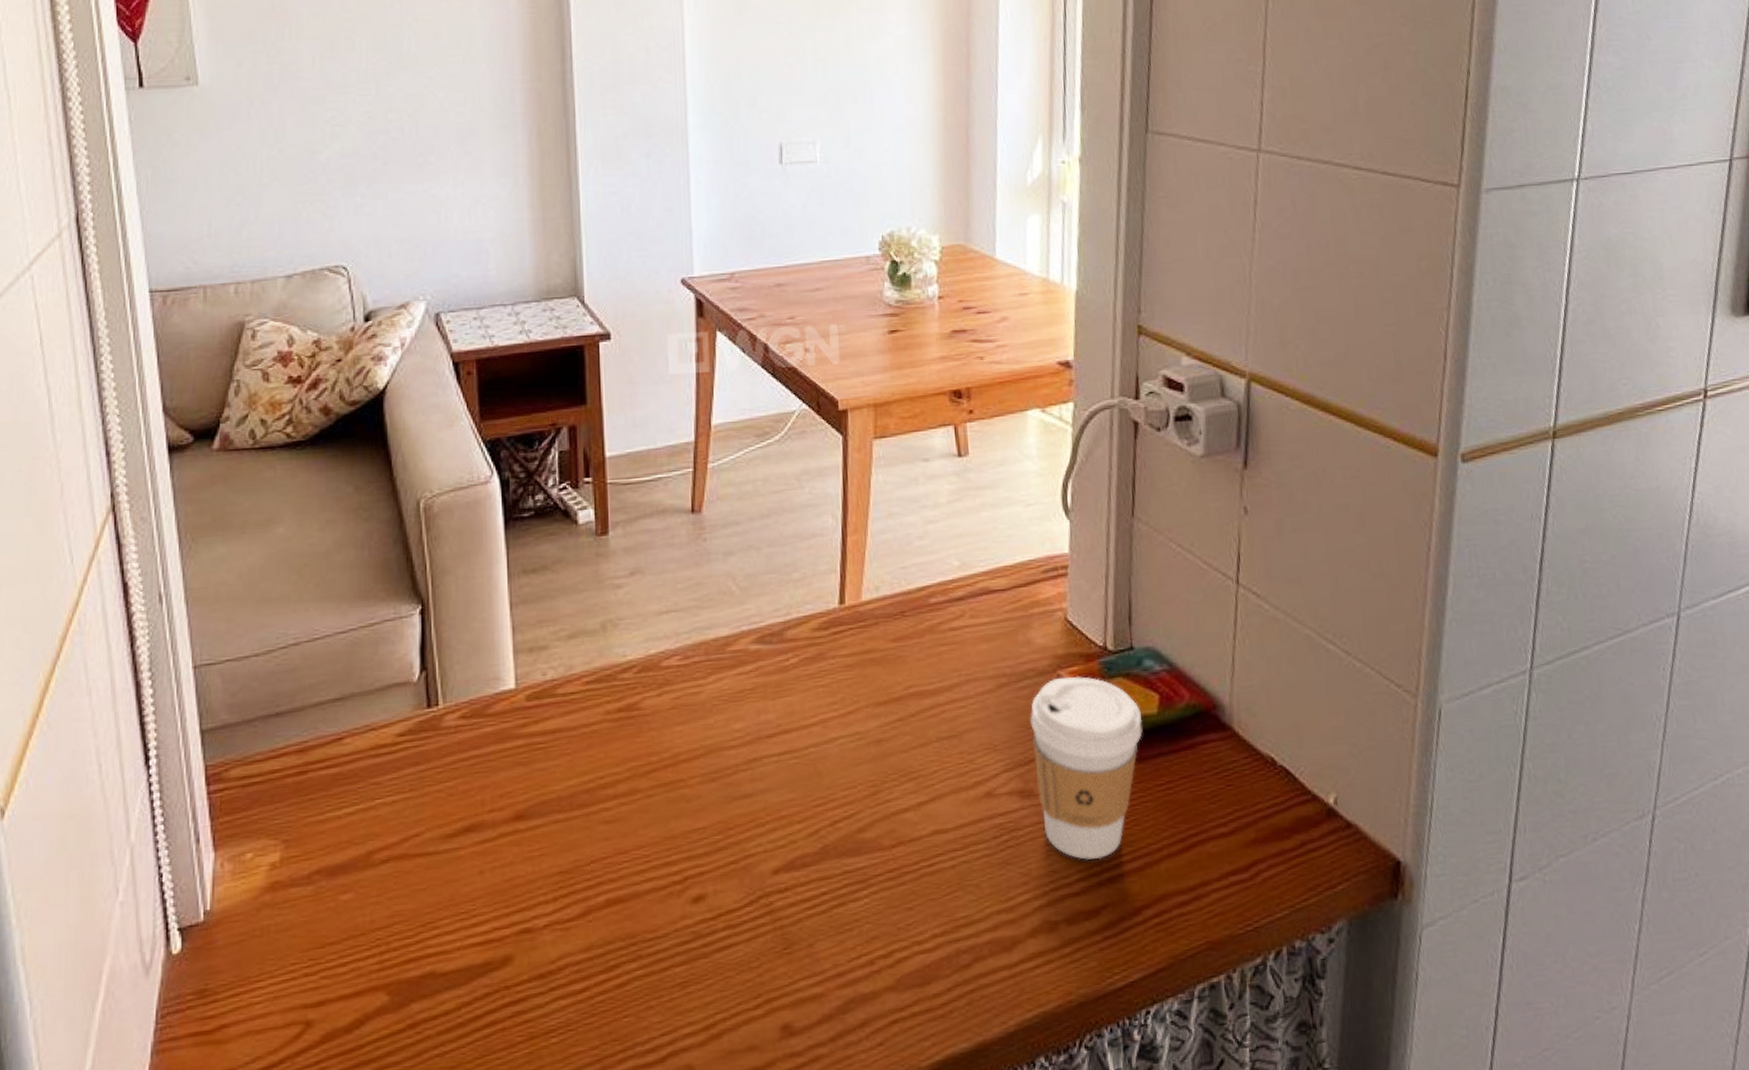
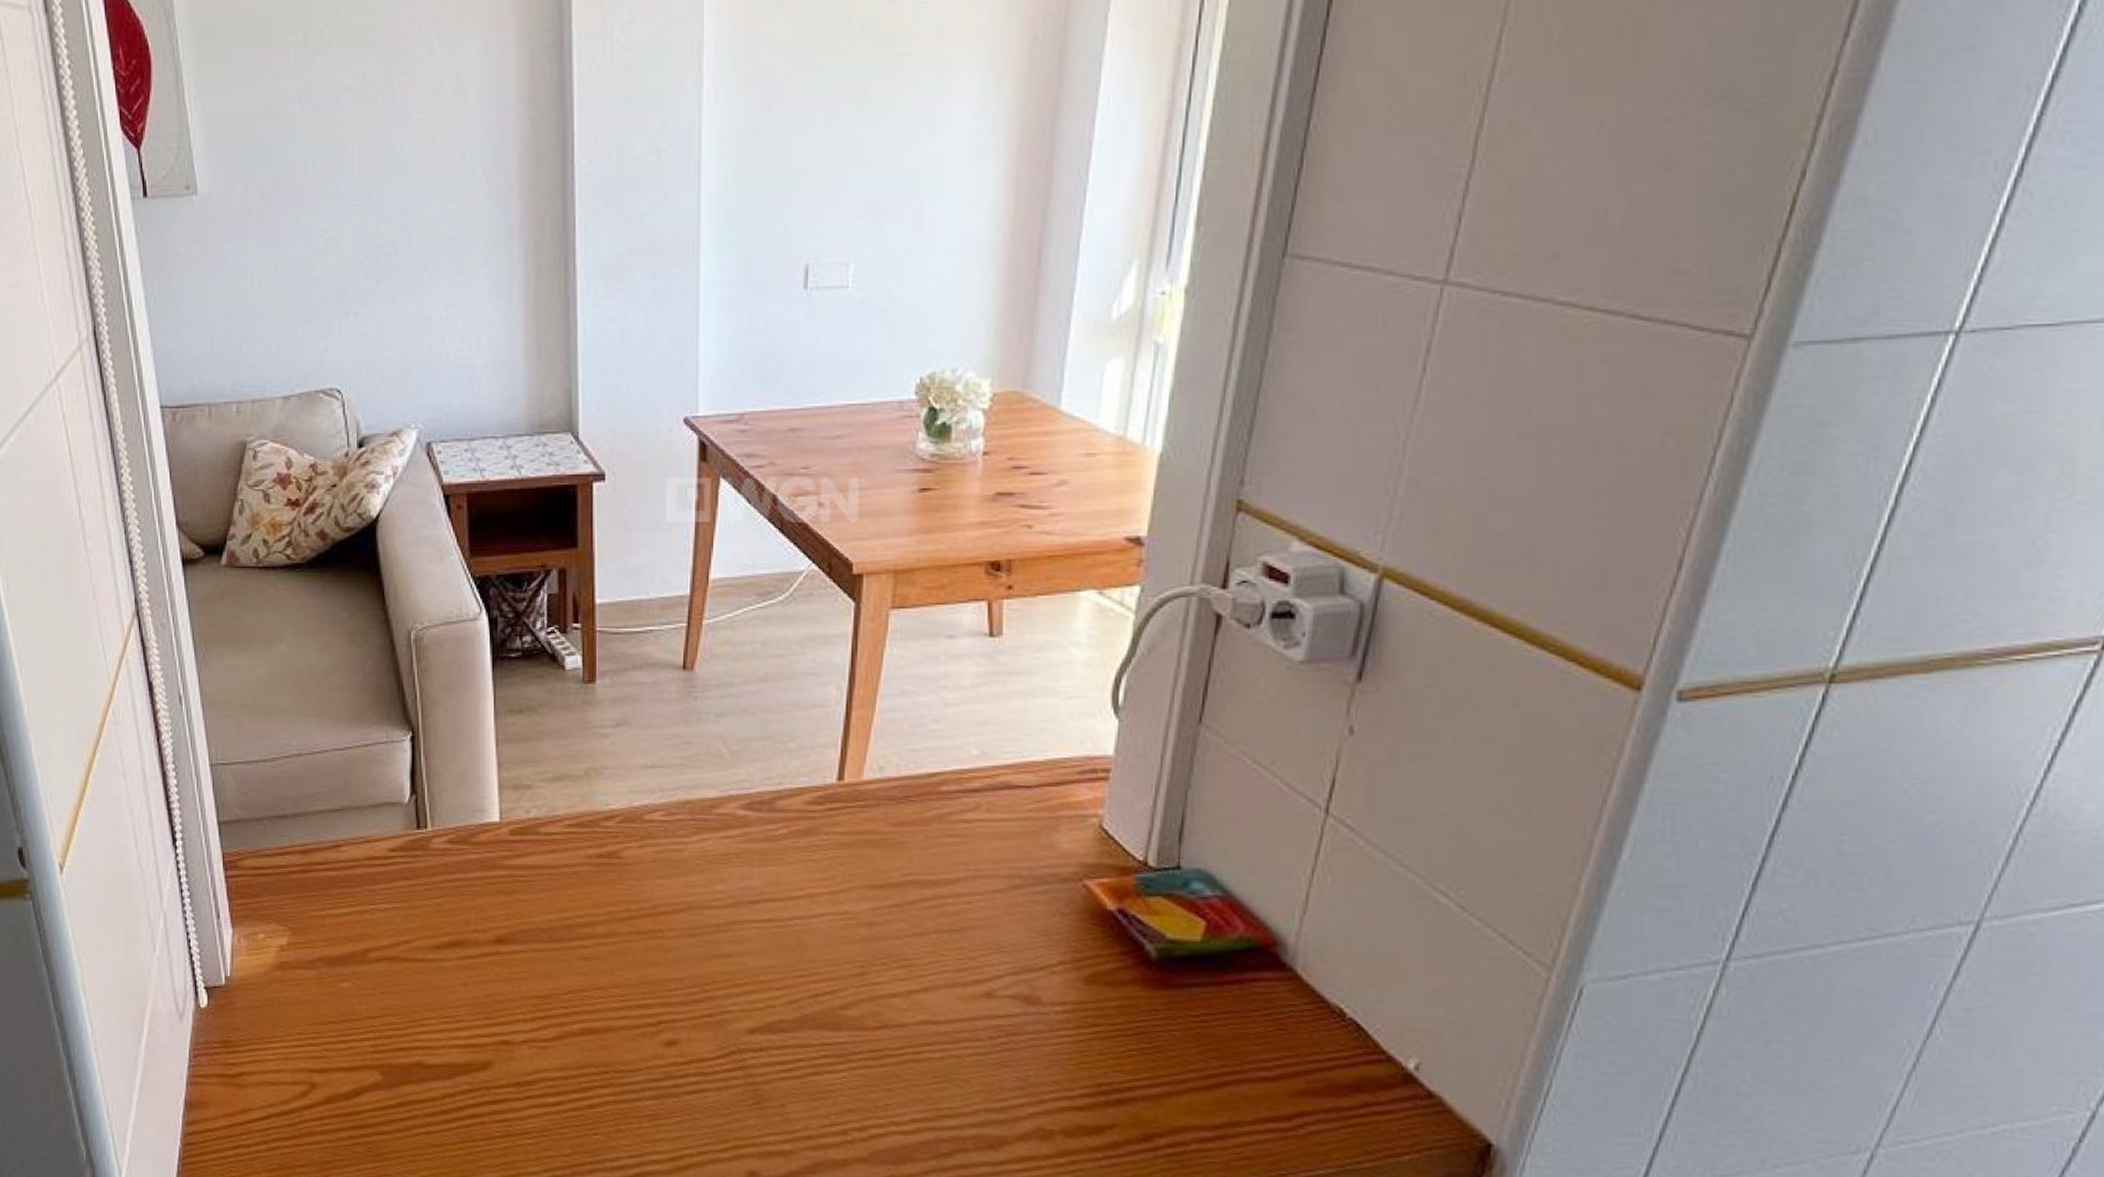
coffee cup: present [1030,675,1143,860] -> none [1045,887,1182,1080]

